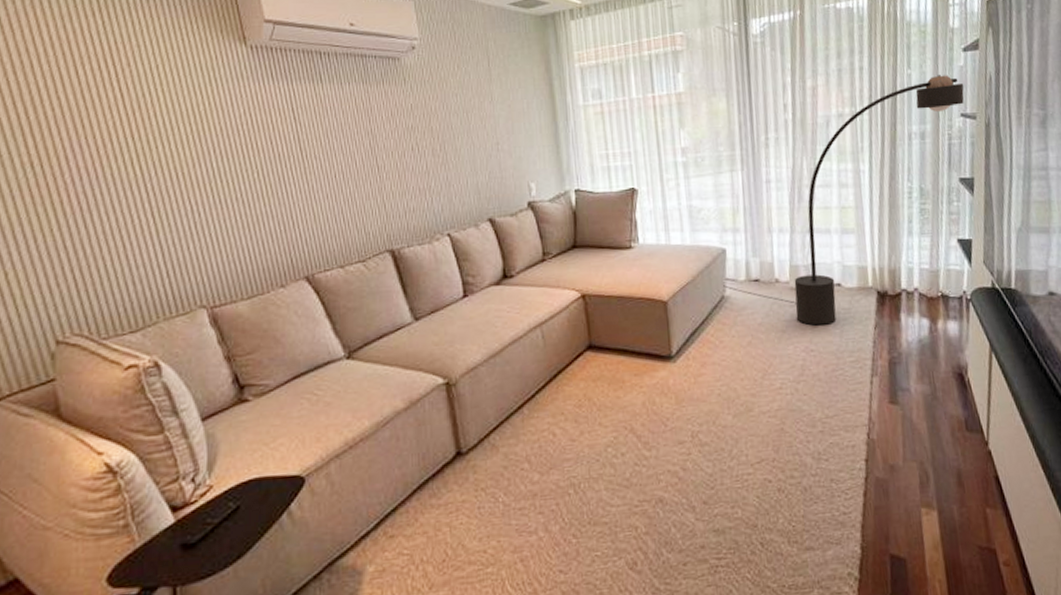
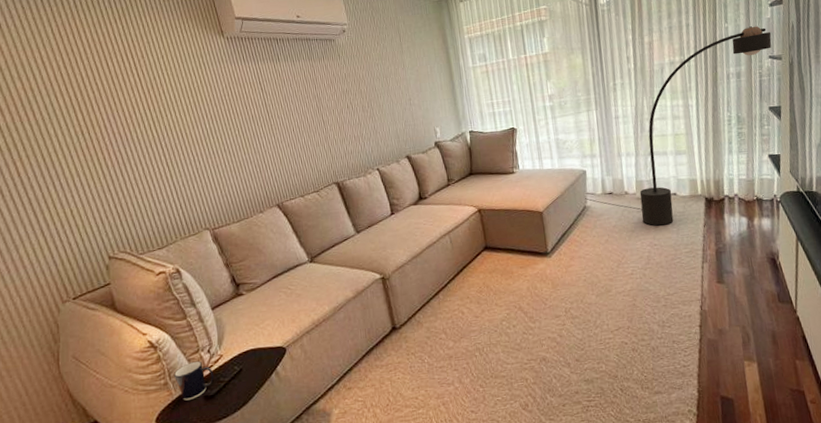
mug: none [138,493,199,551] -> present [173,360,215,401]

